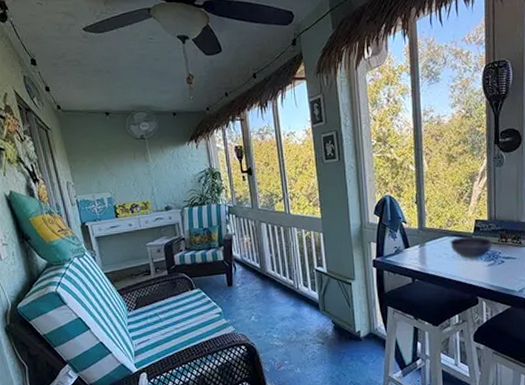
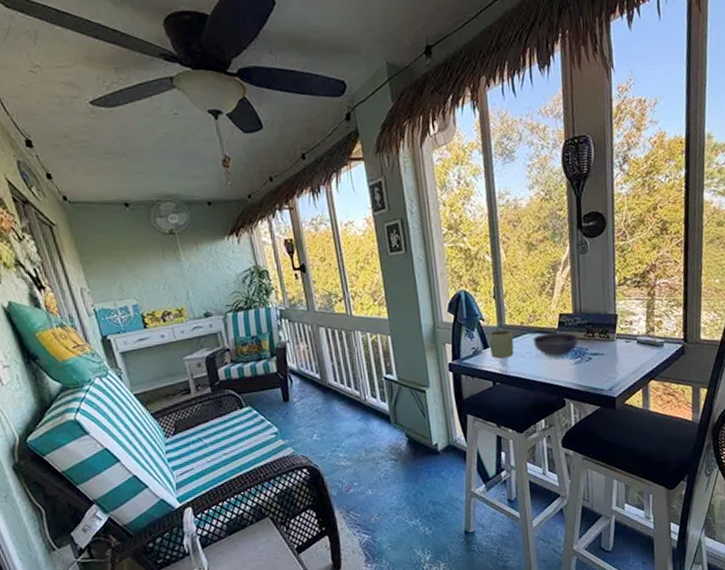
mug: none [410,232,433,258] -> present [488,329,514,359]

